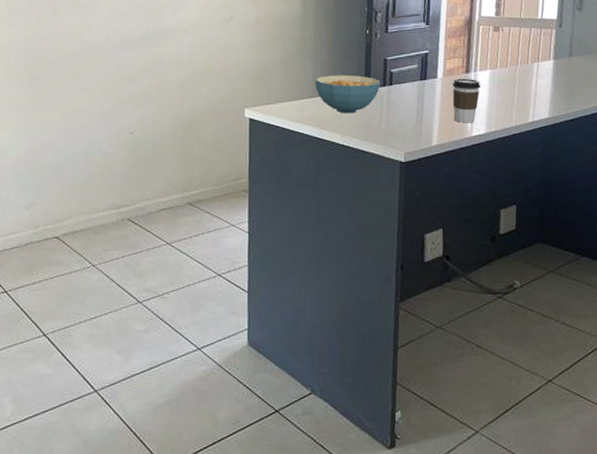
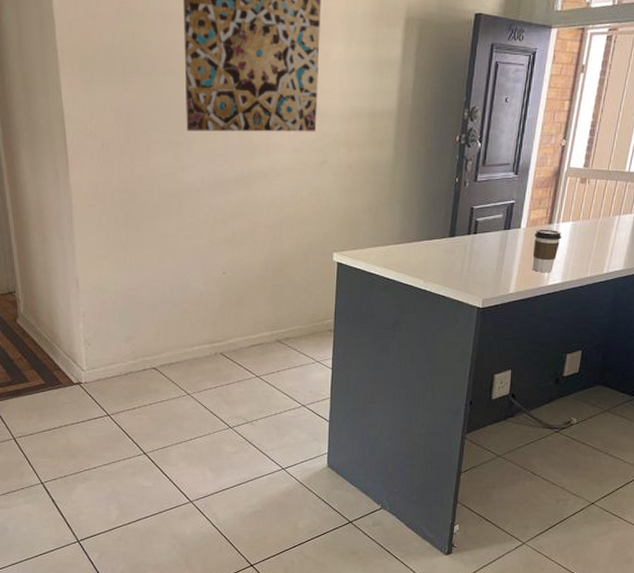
cereal bowl: present [315,75,381,114] -> none [402,222,466,260]

